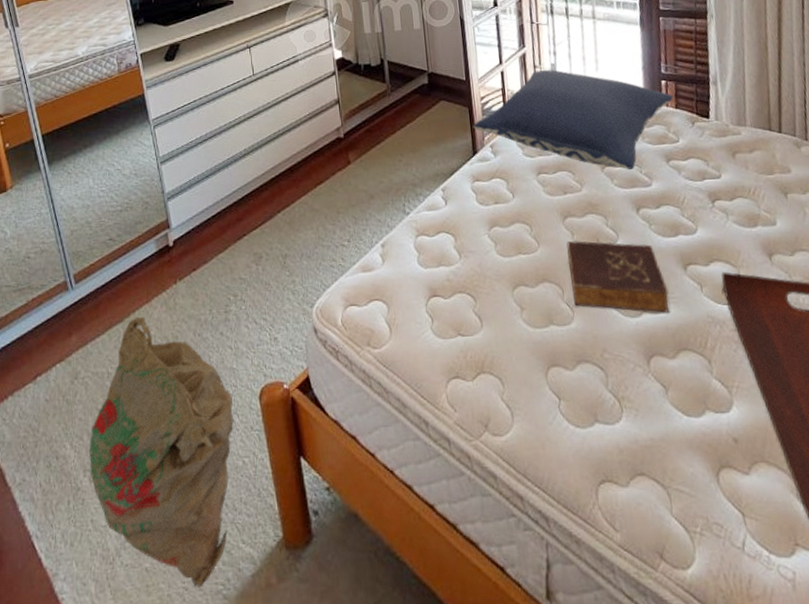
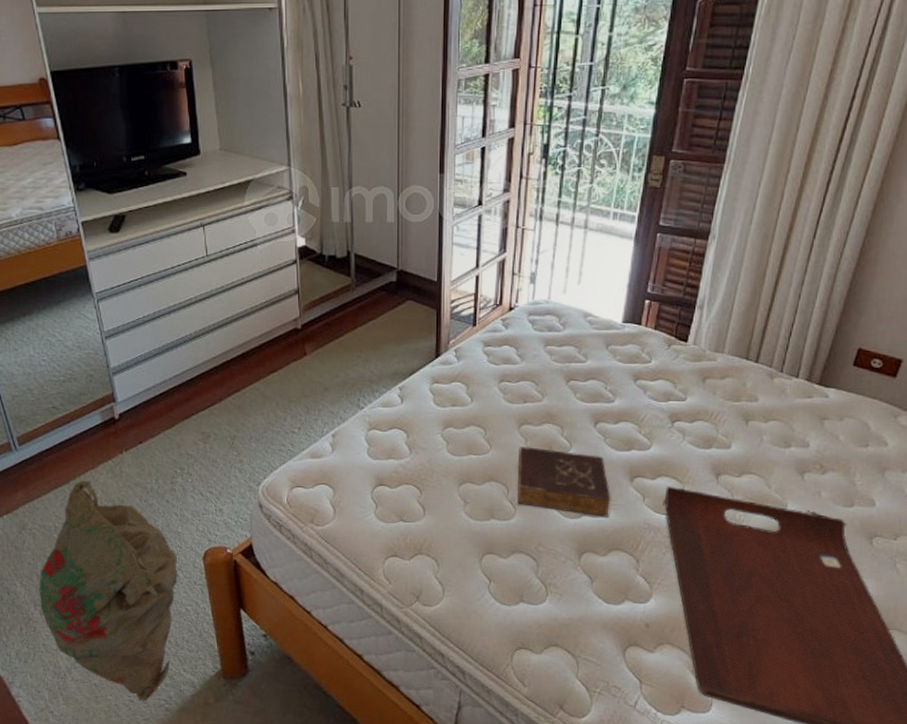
pillow: present [473,69,674,170] -> none [439,277,655,385]

